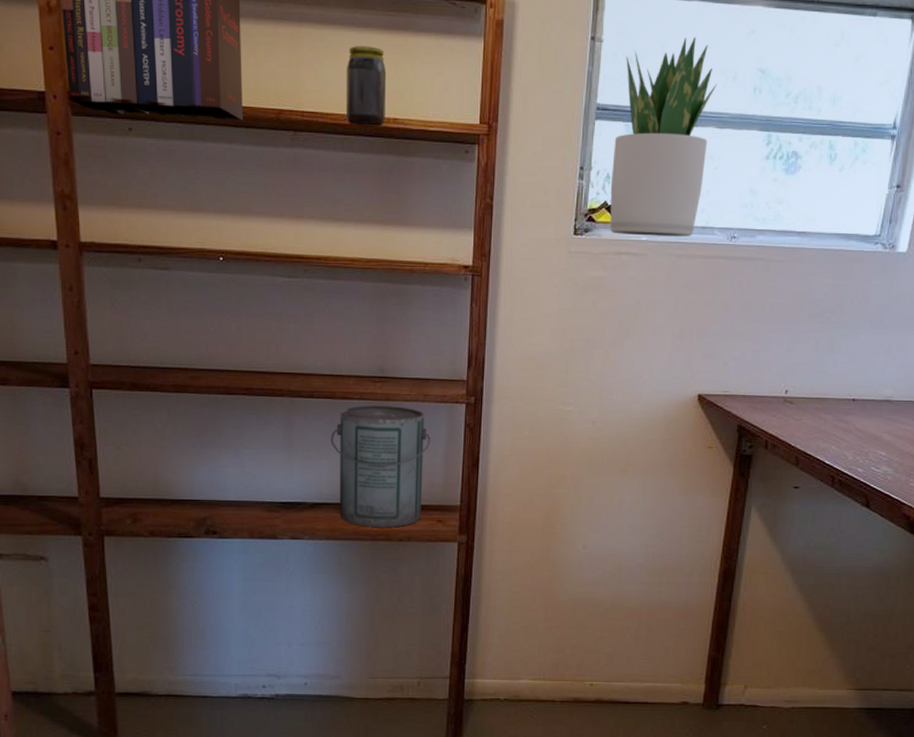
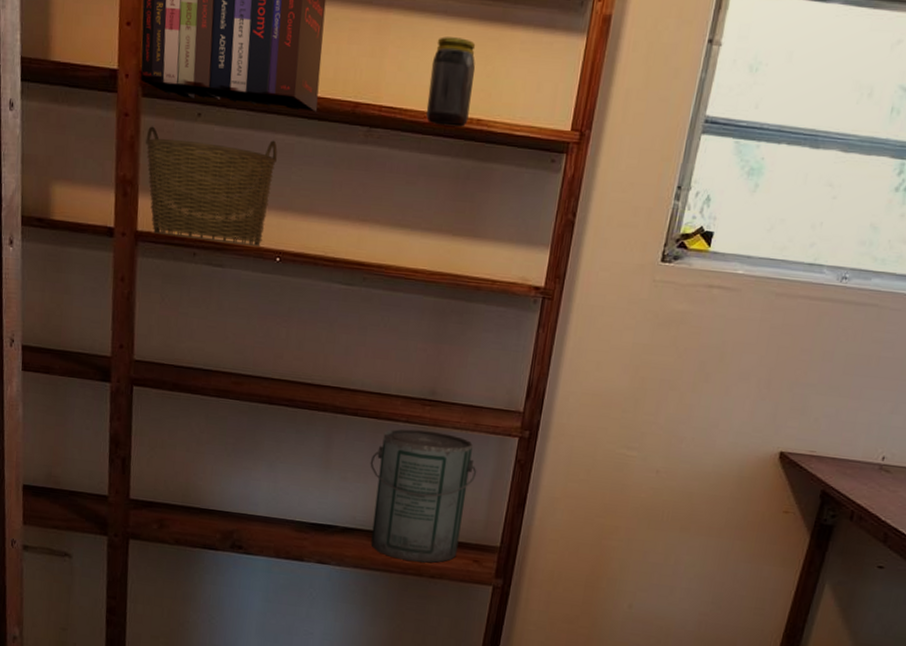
basket: none [80,142,210,249] -> present [146,126,278,247]
planter: present [610,37,718,237] -> none [703,45,849,274]

